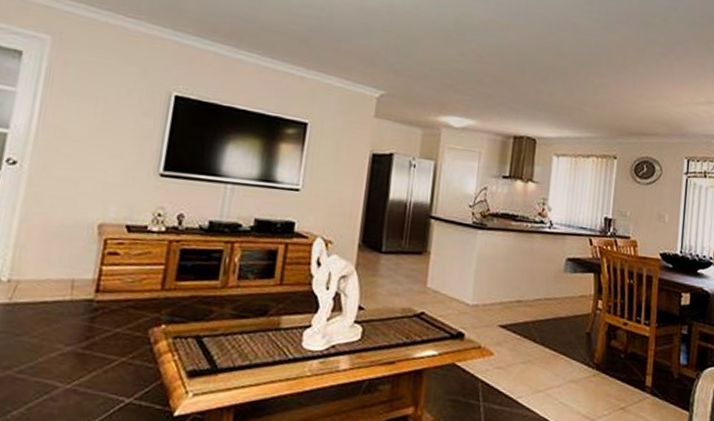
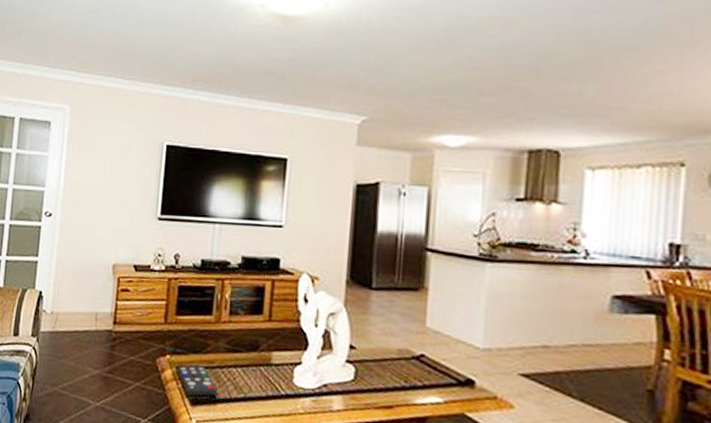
remote control: none [174,334,220,367] -> present [178,365,218,396]

